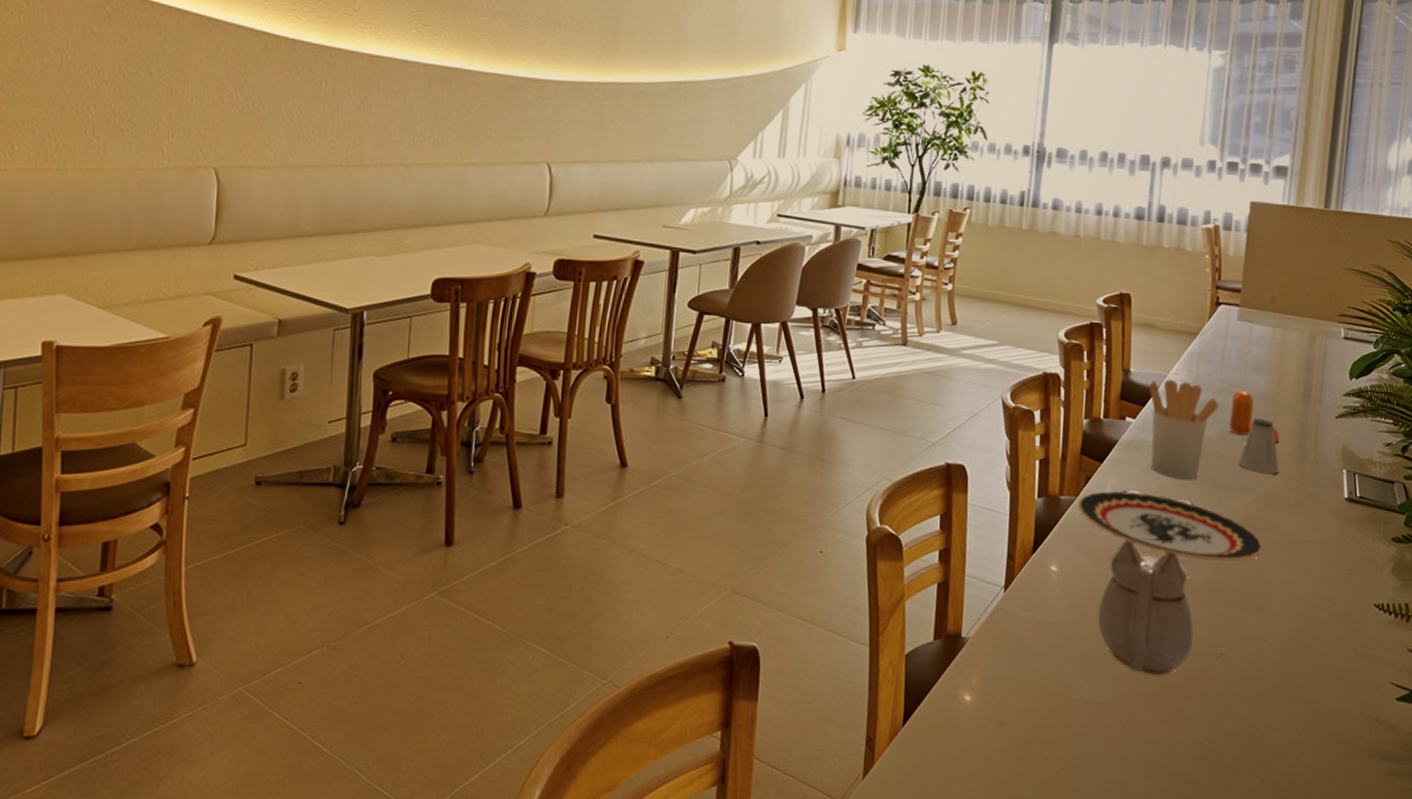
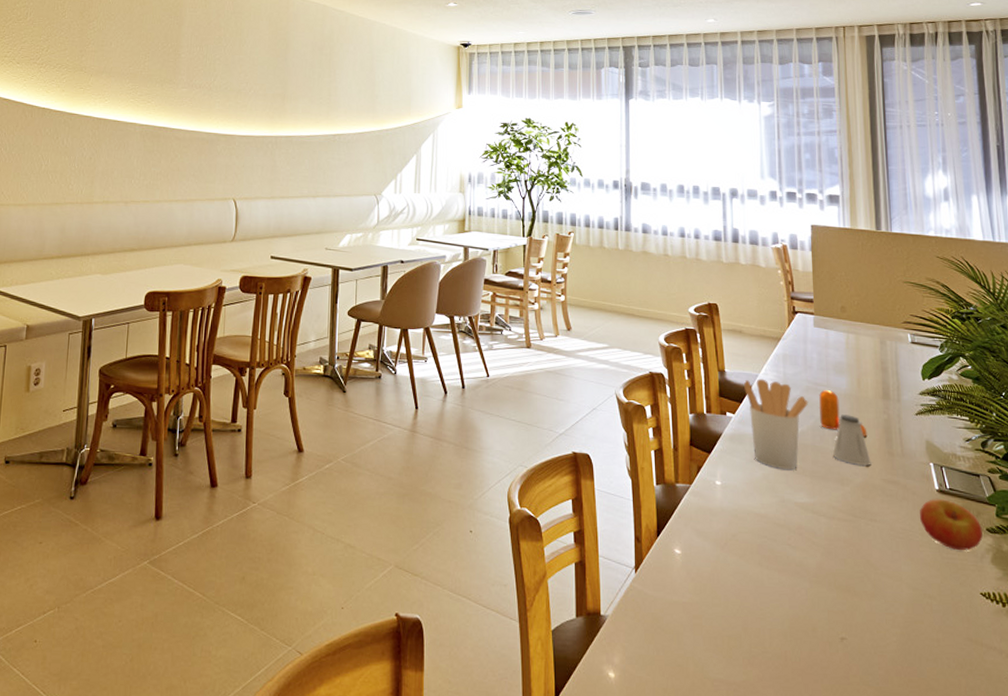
plate: present [1077,490,1263,563] -> none [692,479,867,550]
teapot: present [1097,540,1194,674] -> none [722,525,814,657]
apple: none [1323,508,1387,562] -> present [920,499,983,551]

